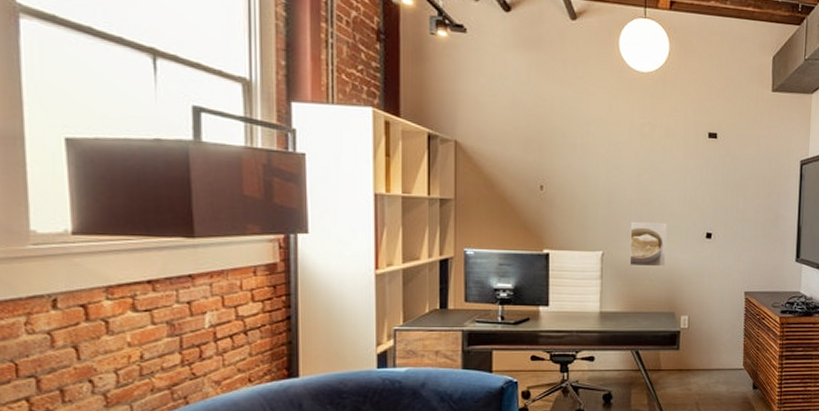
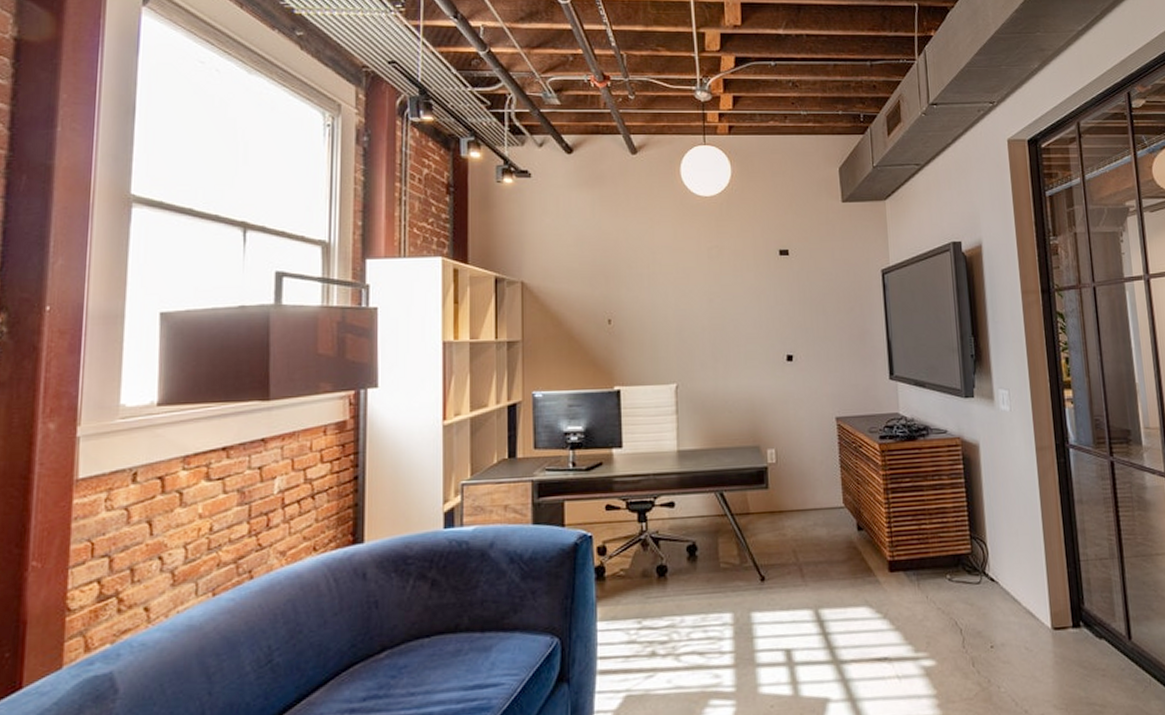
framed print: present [629,221,667,267] -> none [704,348,745,398]

